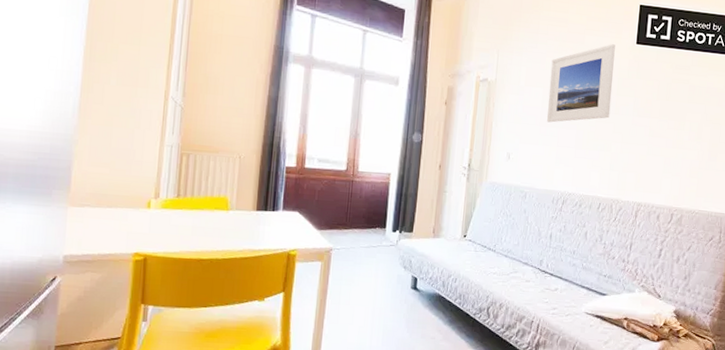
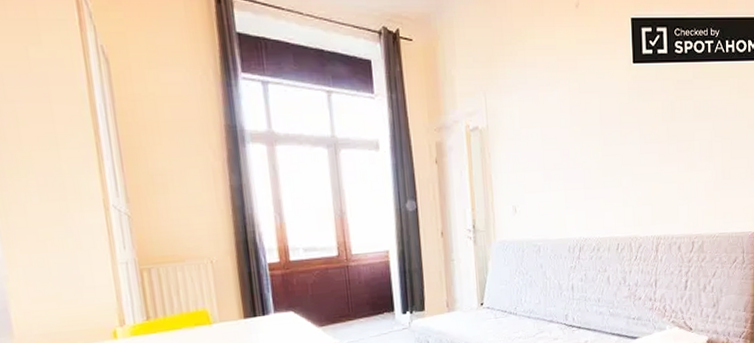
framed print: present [546,44,615,123] -> none [545,67,616,165]

